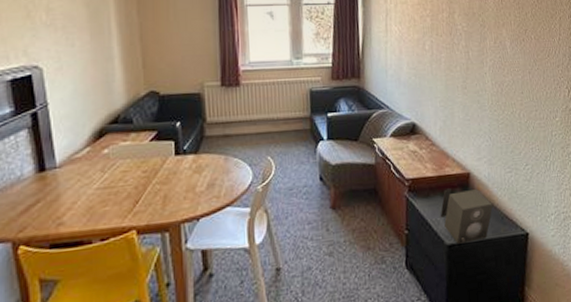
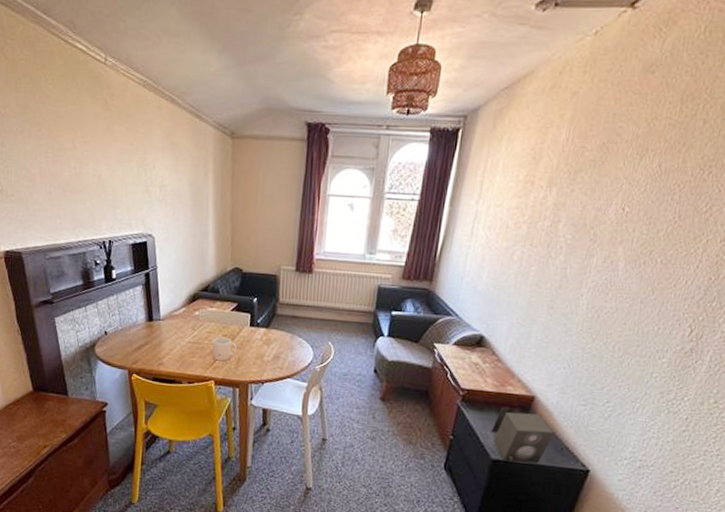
mug: none [129,173,163,205] -> present [212,336,238,362]

